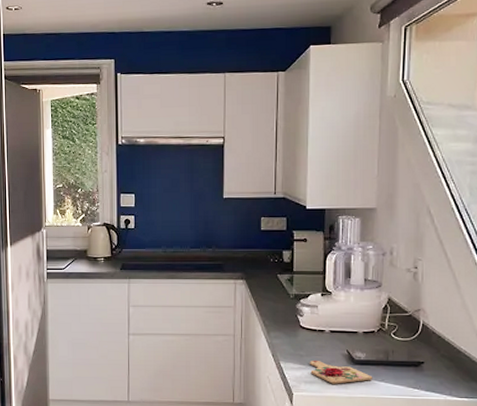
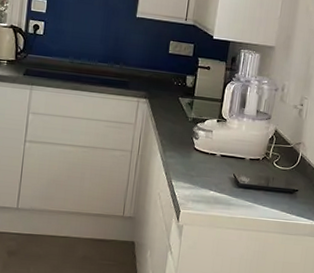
cutting board: present [309,361,373,384] -> none [198,181,253,205]

